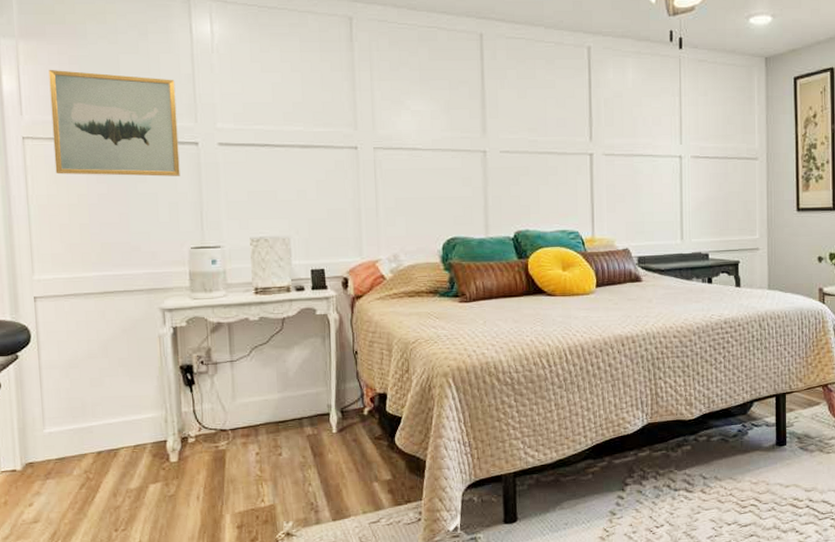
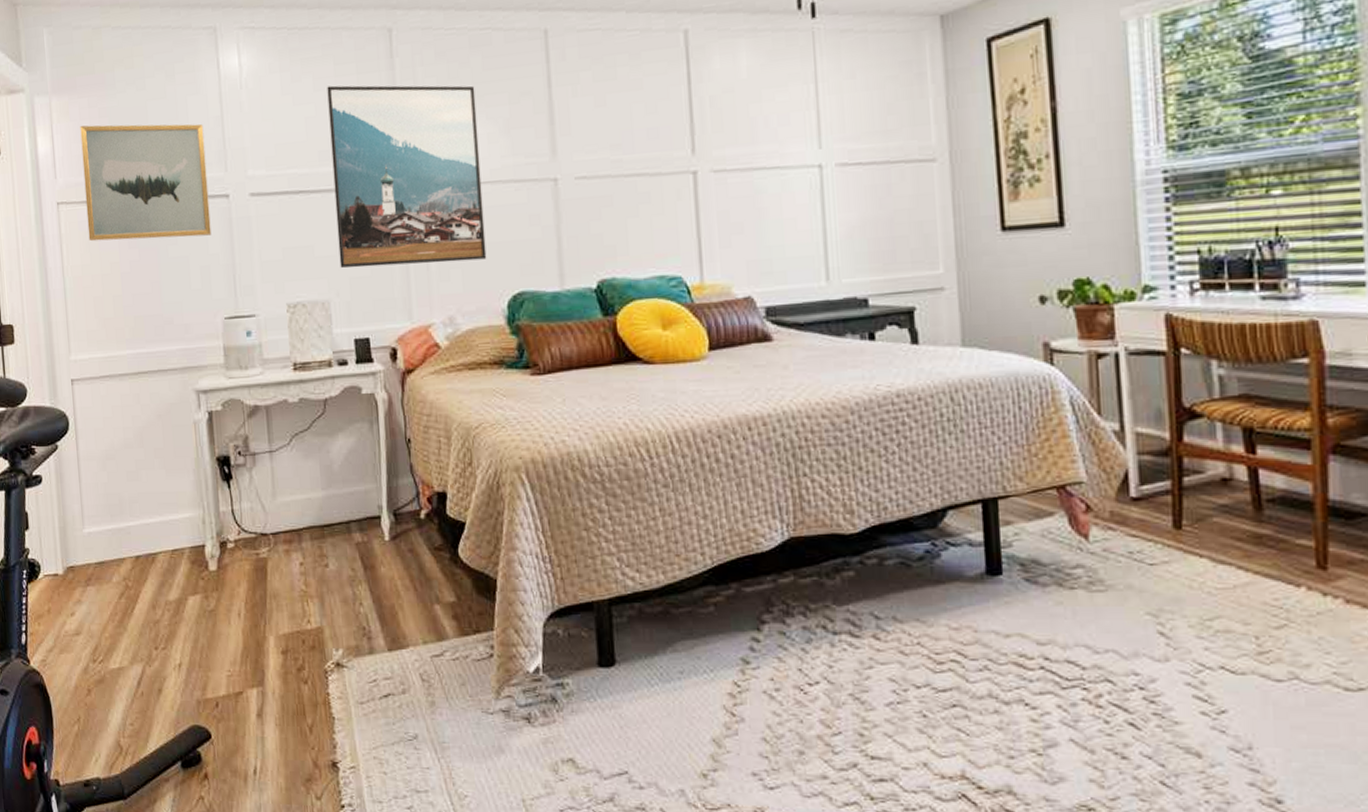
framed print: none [293,59,427,211] -> present [327,85,487,268]

